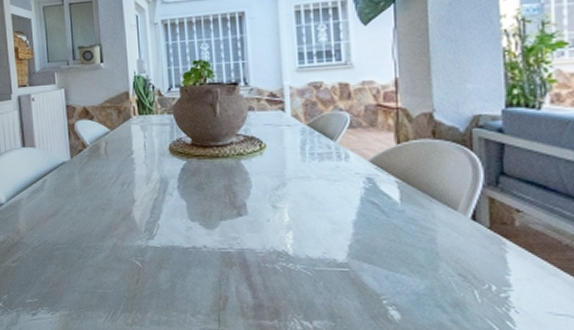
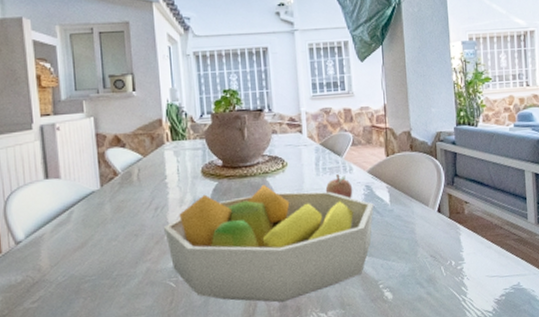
fruit bowl: none [129,168,377,301] -> present [163,185,374,303]
fruit: none [313,162,349,192] -> present [325,174,353,199]

